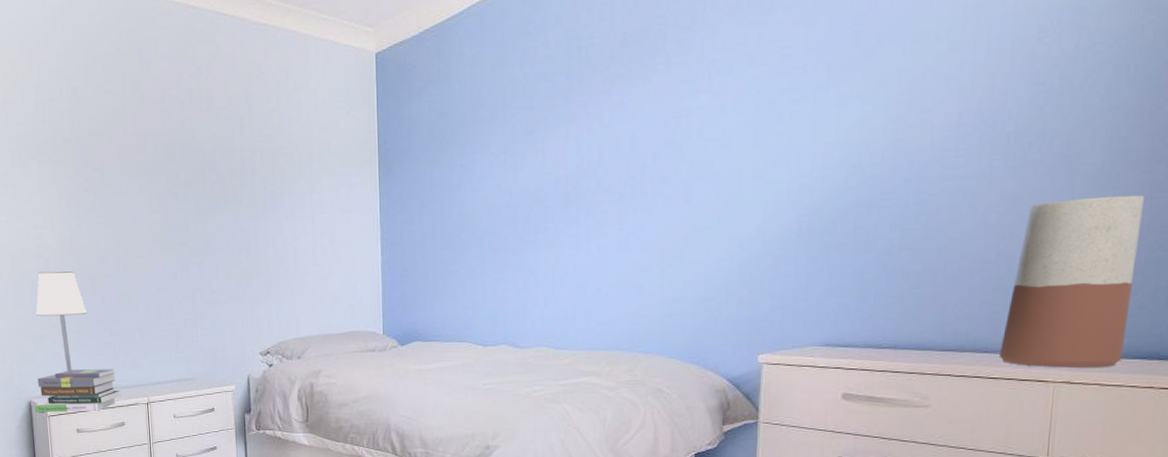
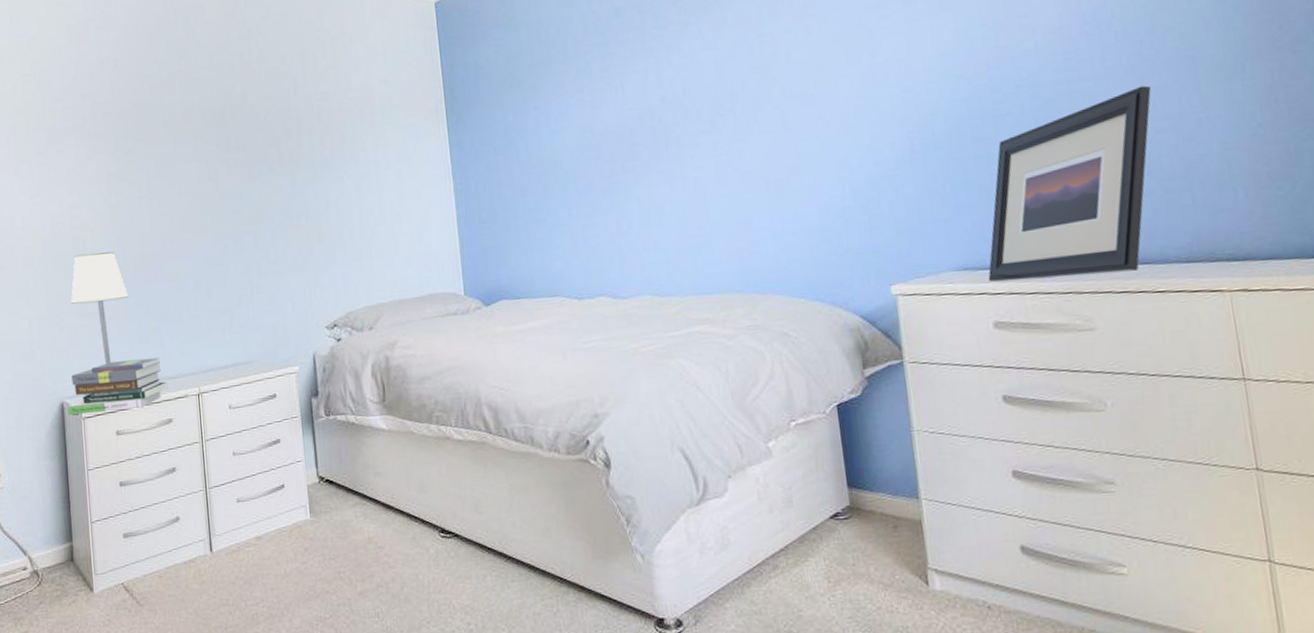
picture frame: none [845,187,1028,359] -> present [988,85,1151,283]
vase: present [1000,194,1146,368] -> none [1156,83,1299,276]

